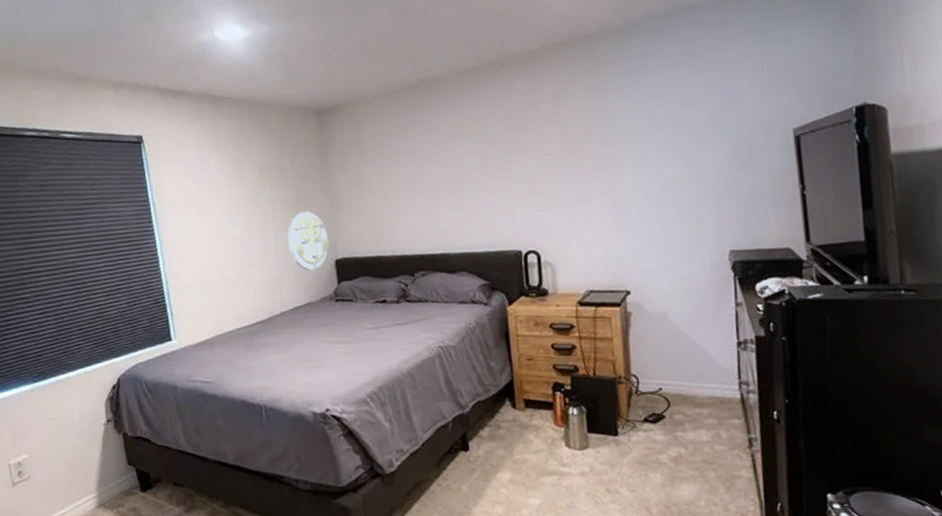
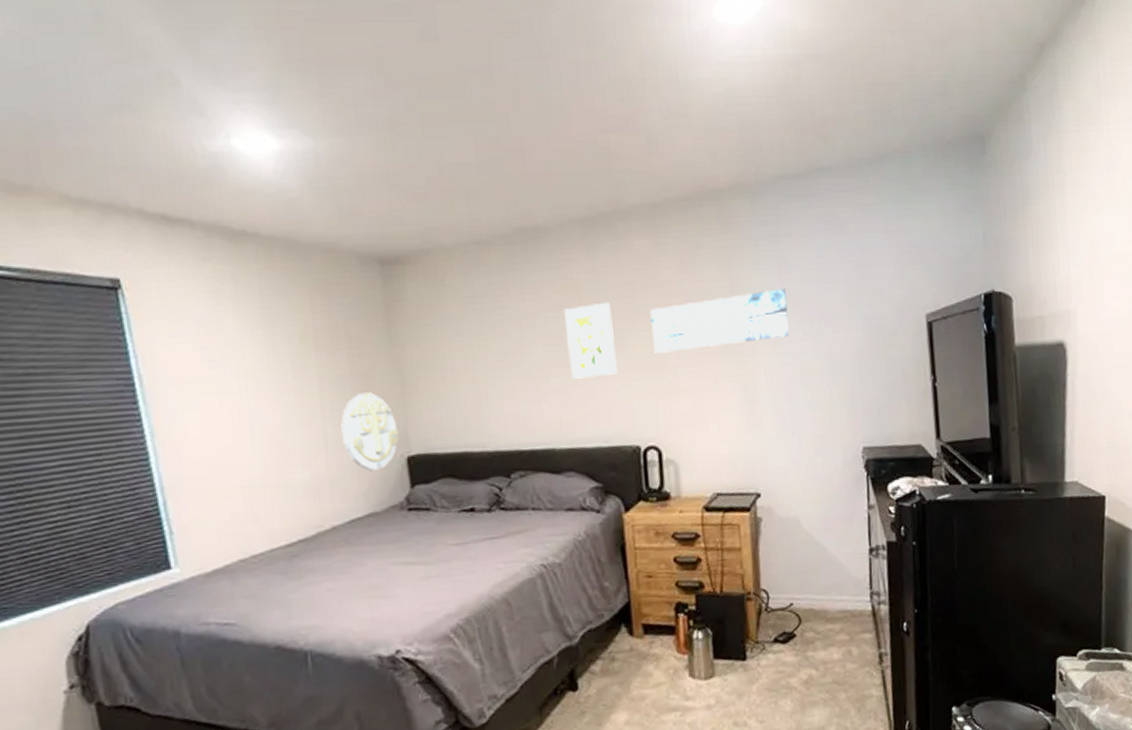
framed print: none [457,133,502,197] -> present [563,301,617,379]
wall art: none [530,113,656,174] -> present [650,288,789,354]

